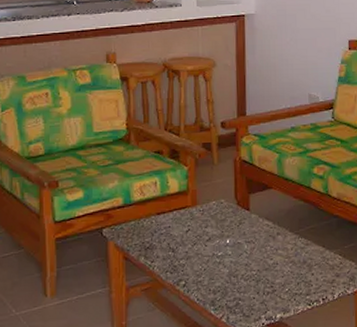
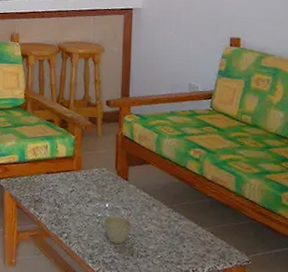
cup: none [224,252,256,284] -> present [103,216,132,245]

